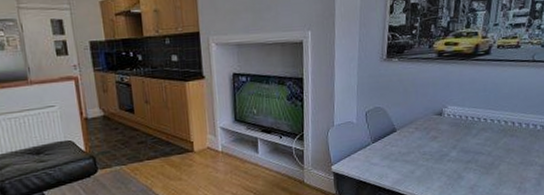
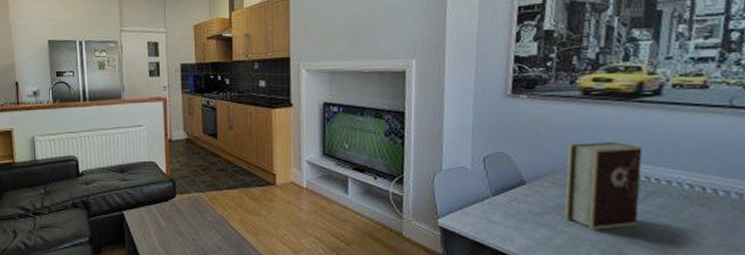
book: none [423,92,477,162] -> present [564,141,643,230]

